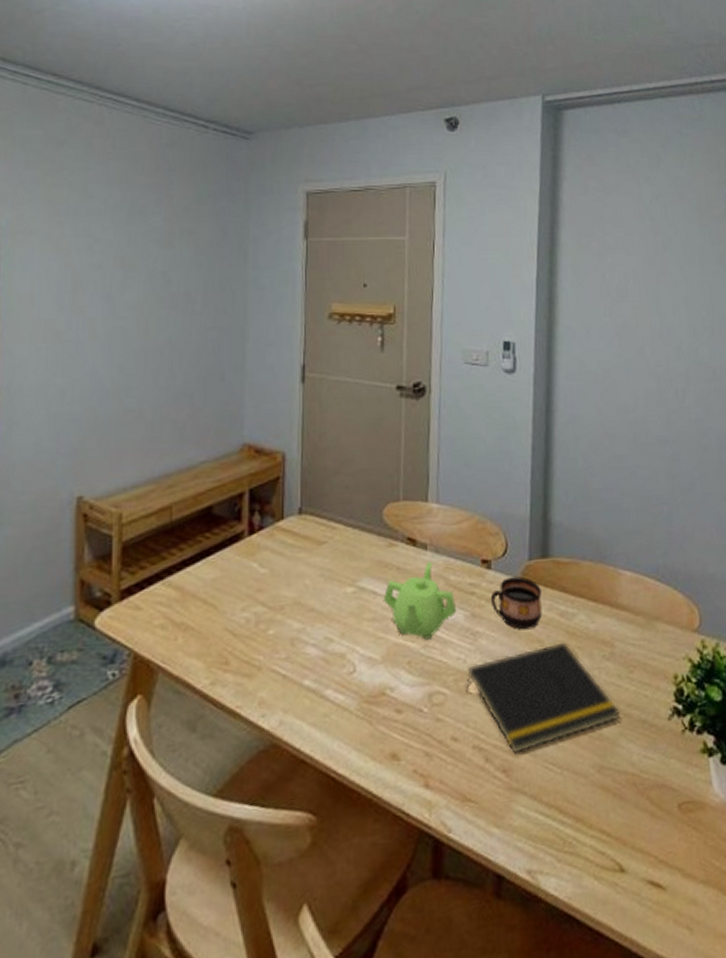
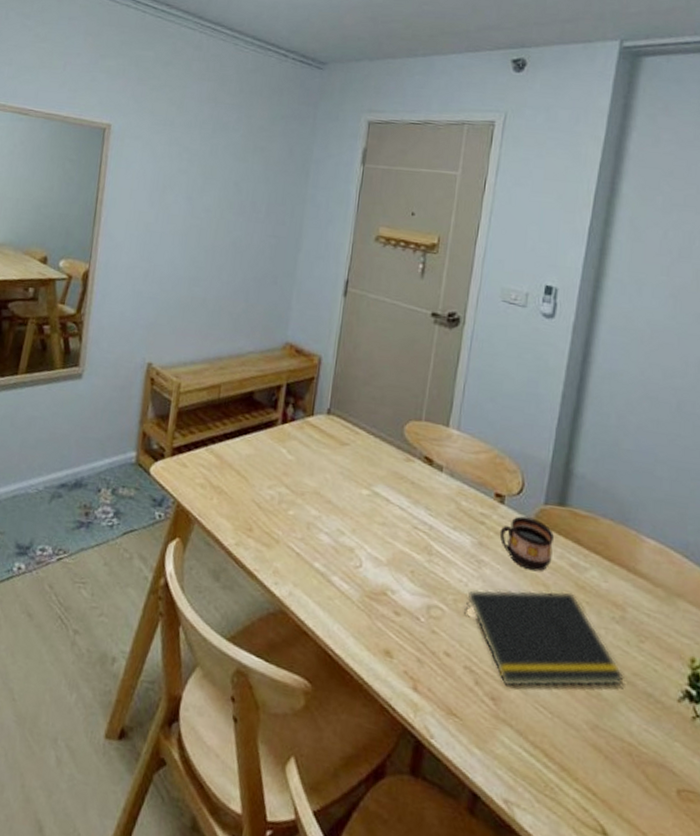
teapot: present [383,562,457,640] -> none [394,484,465,556]

